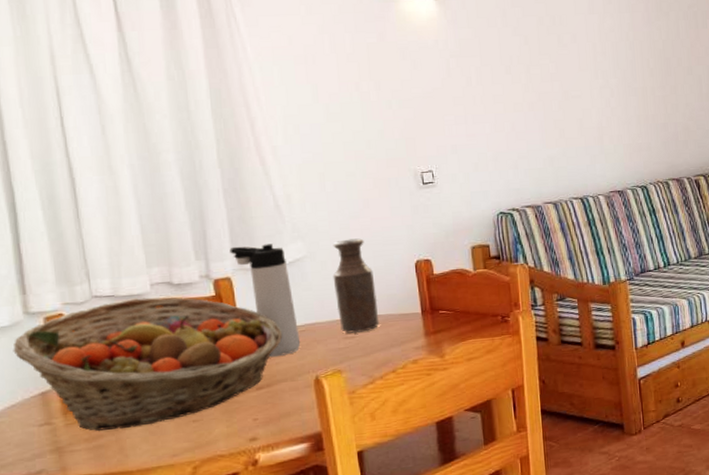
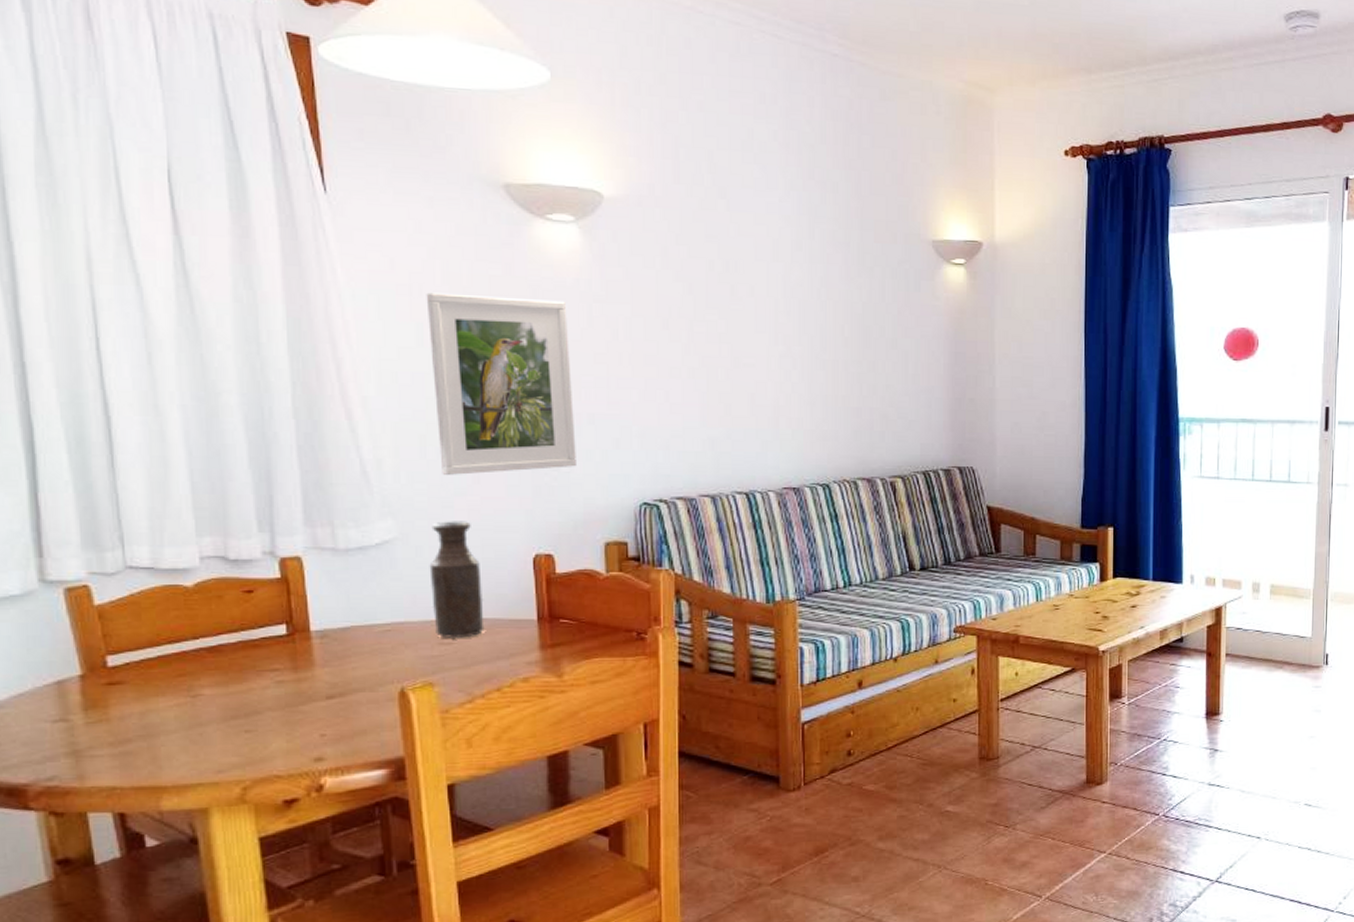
fruit basket: present [13,297,283,431] -> none [23,574,363,734]
thermos bottle: present [229,244,301,357] -> none [301,519,385,659]
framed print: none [318,58,445,203] -> present [426,292,576,475]

